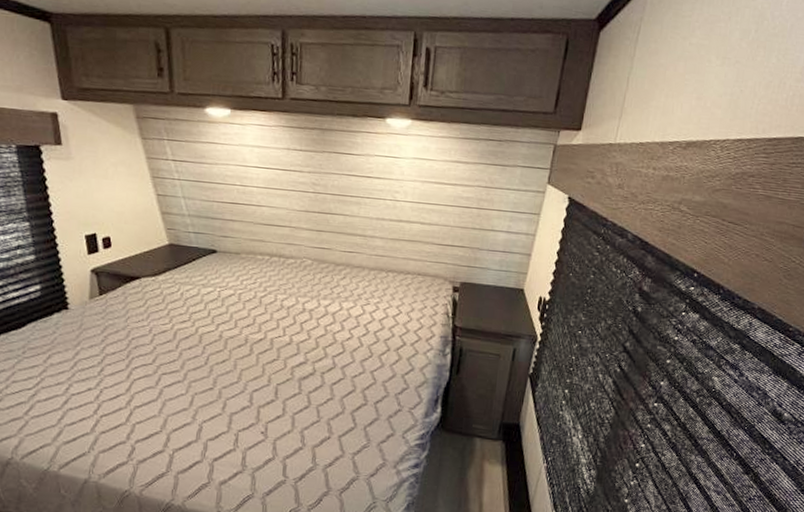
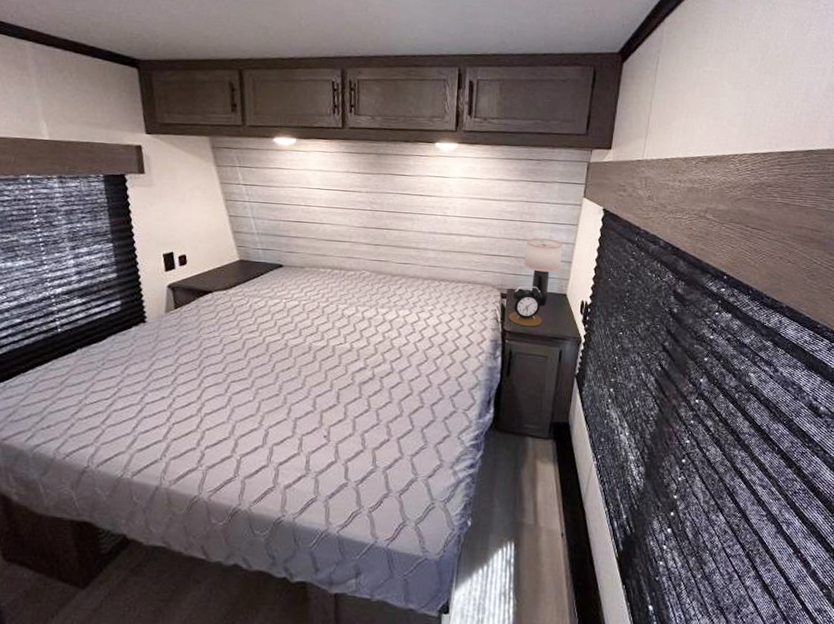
alarm clock: none [460,278,498,324] -> present [509,285,543,327]
table lamp: none [478,227,522,302] -> present [523,238,563,306]

